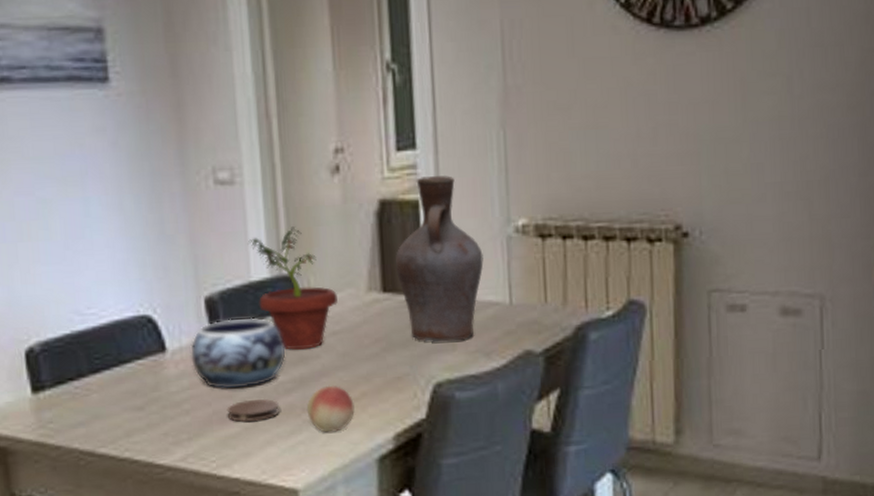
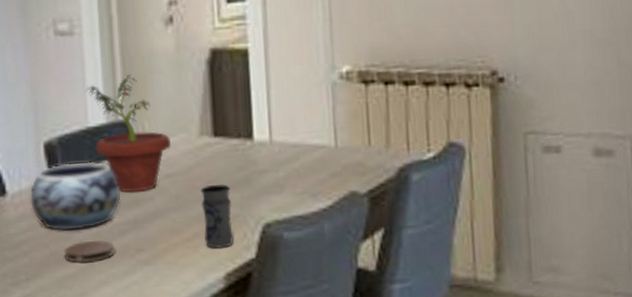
fruit: present [306,385,355,433] -> none [140,226,187,273]
jar: none [369,342,404,408] -> present [200,185,234,249]
vase: present [395,175,484,342] -> none [225,25,310,184]

